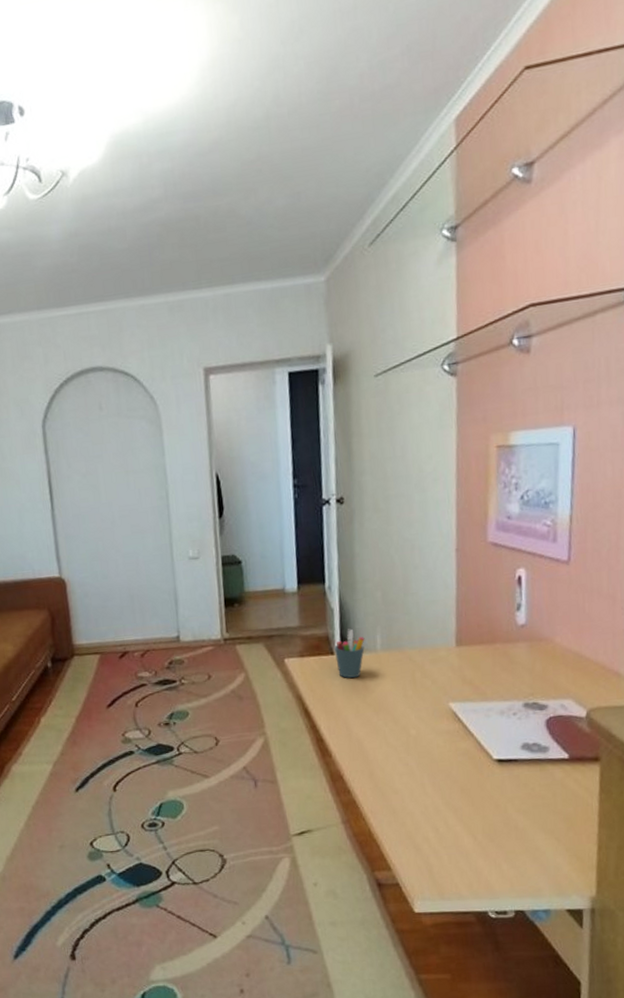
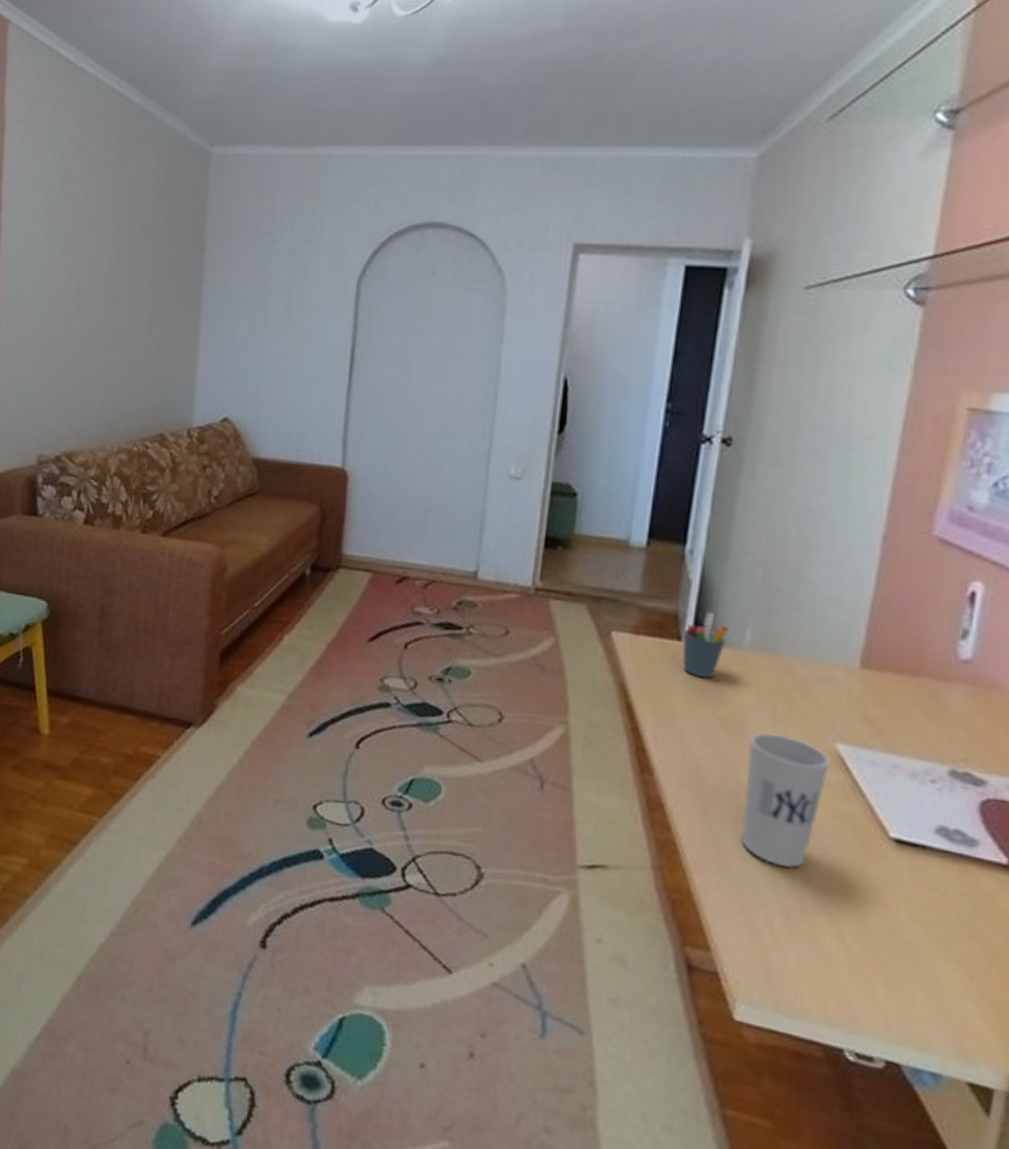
cup: none [392,706,448,799] -> present [741,733,831,868]

